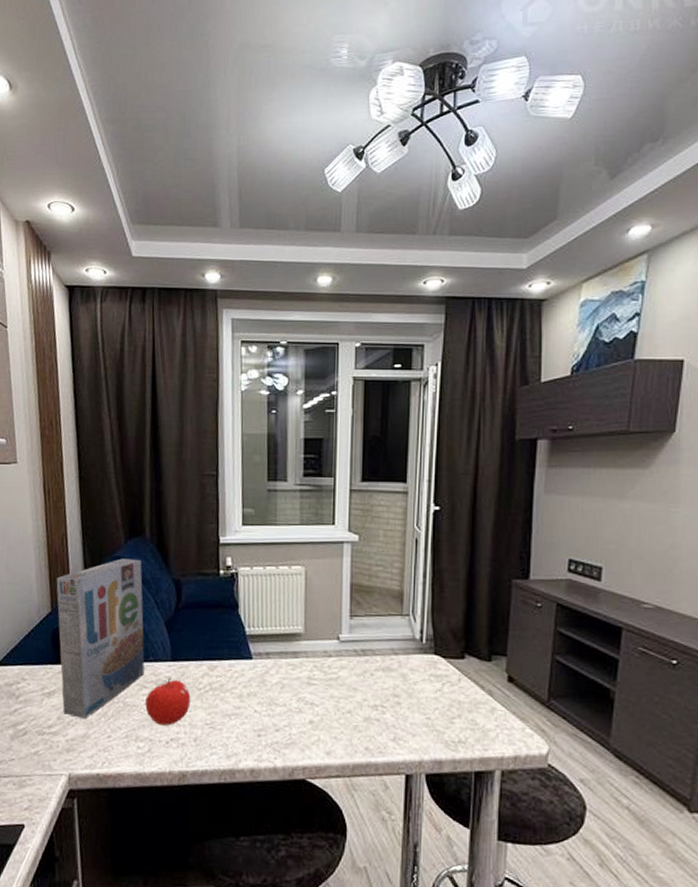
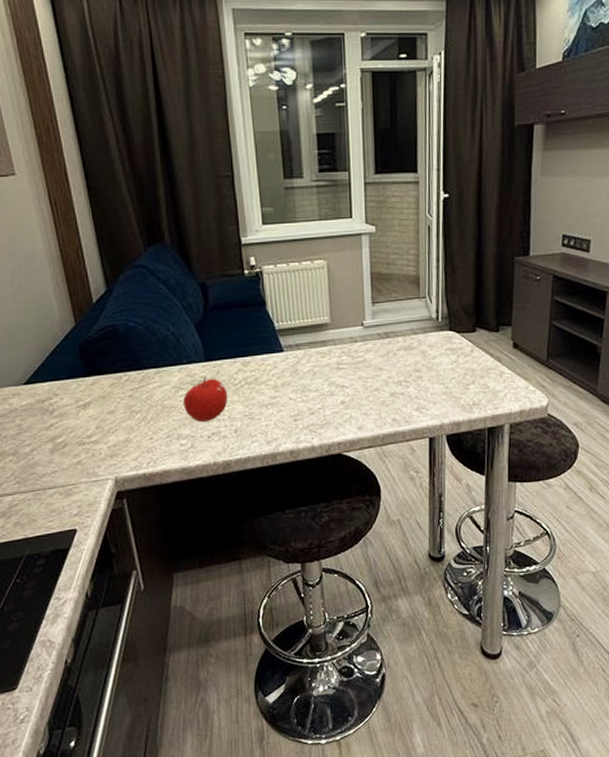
cereal box: present [56,558,145,719] -> none [76,266,179,425]

